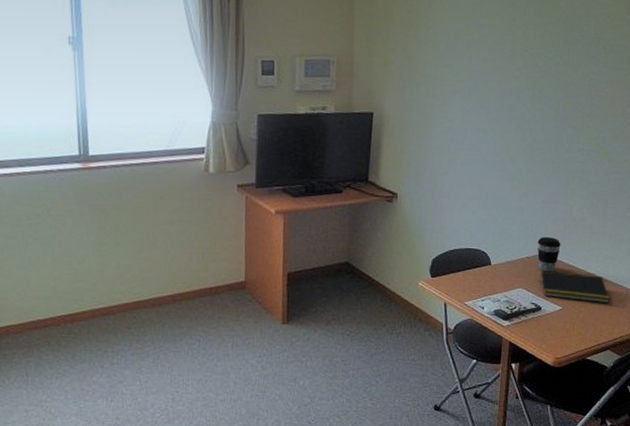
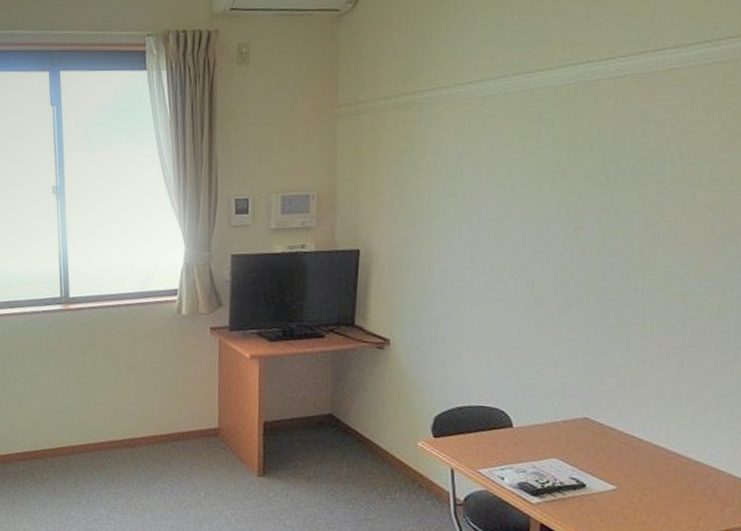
coffee cup: present [537,237,561,271] -> none [578,397,613,441]
notepad: present [539,271,610,304] -> none [582,439,691,488]

